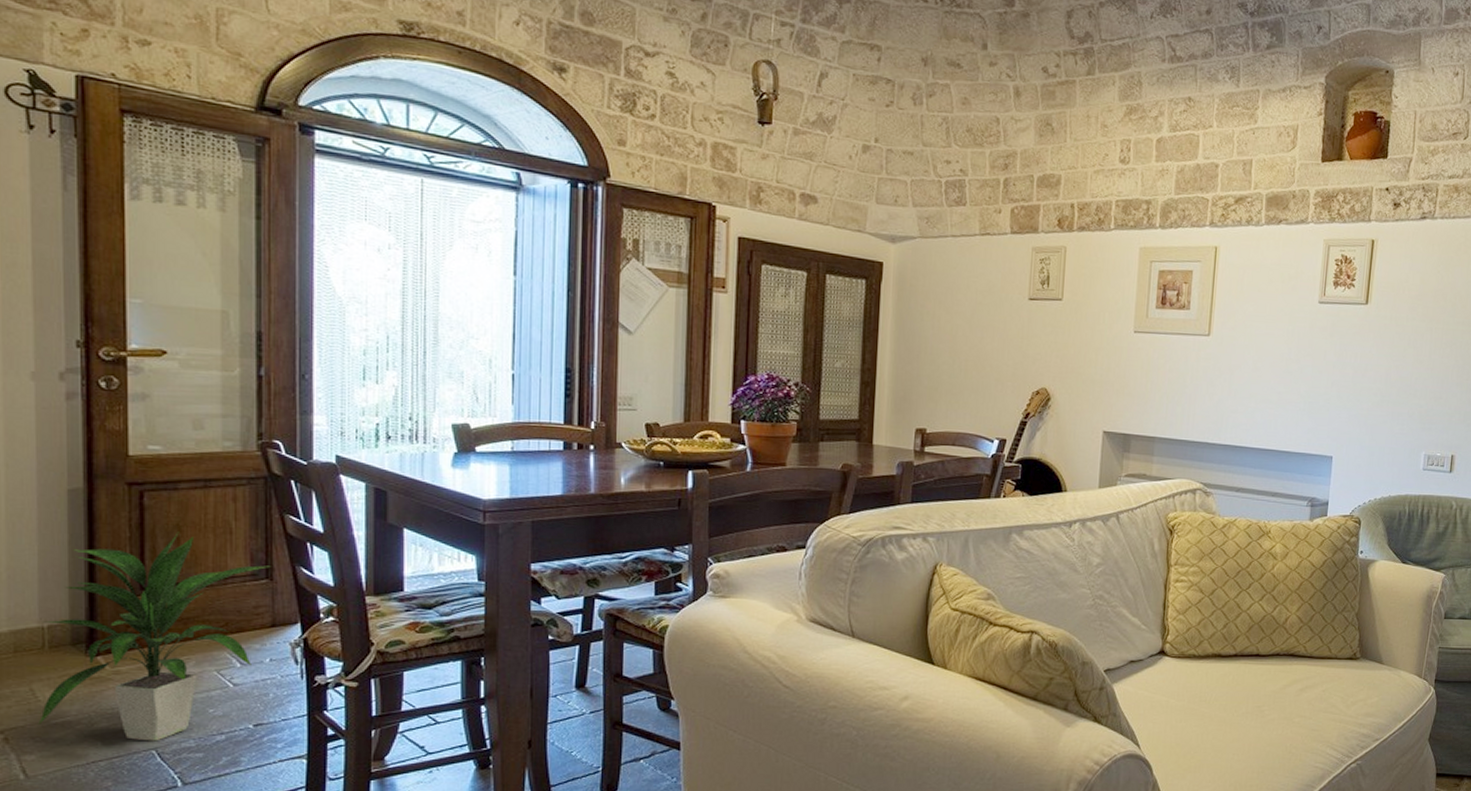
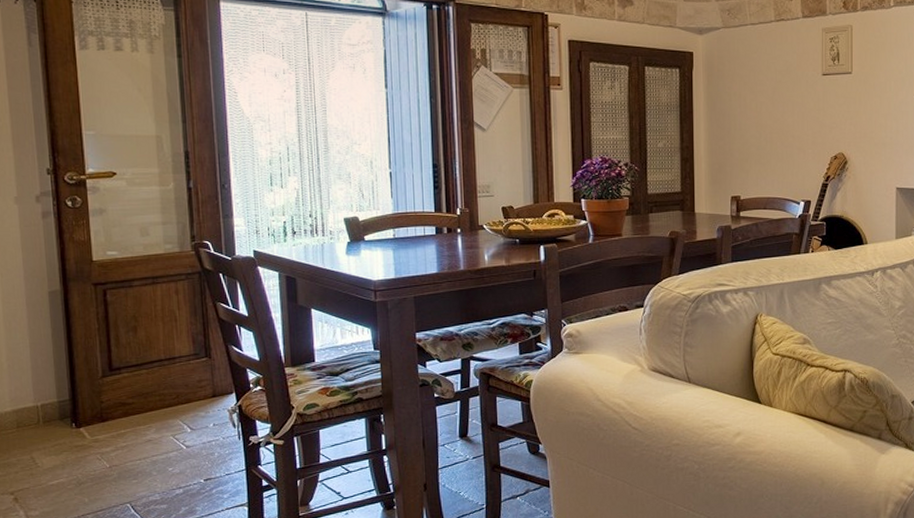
indoor plant: present [38,531,270,741] -> none [38,321,208,497]

